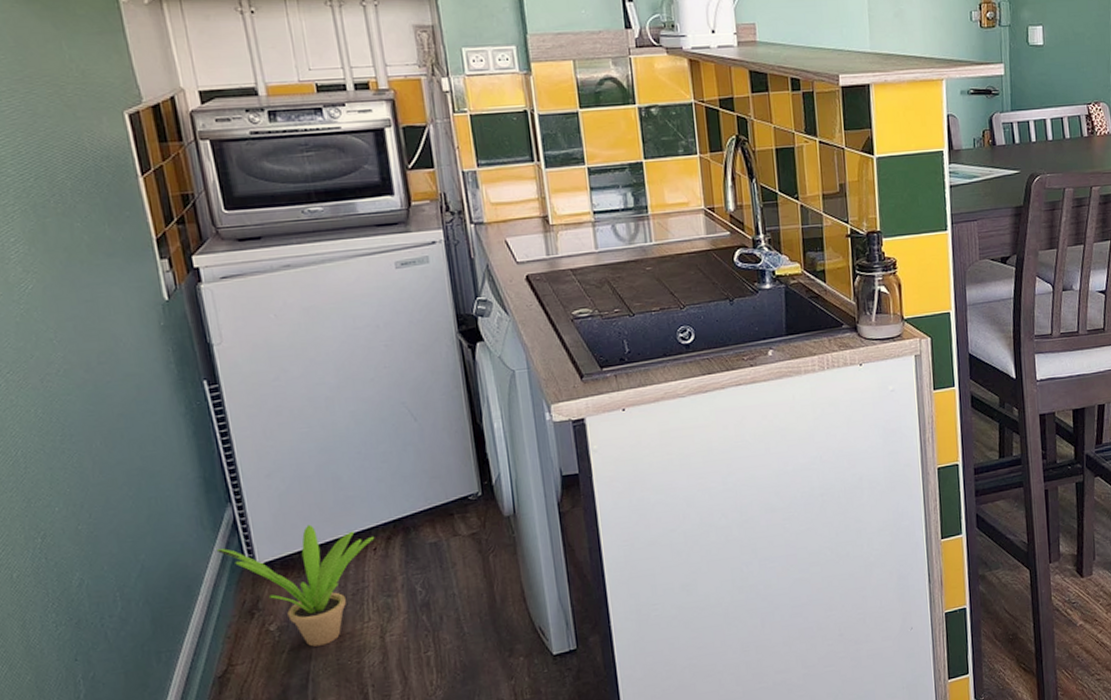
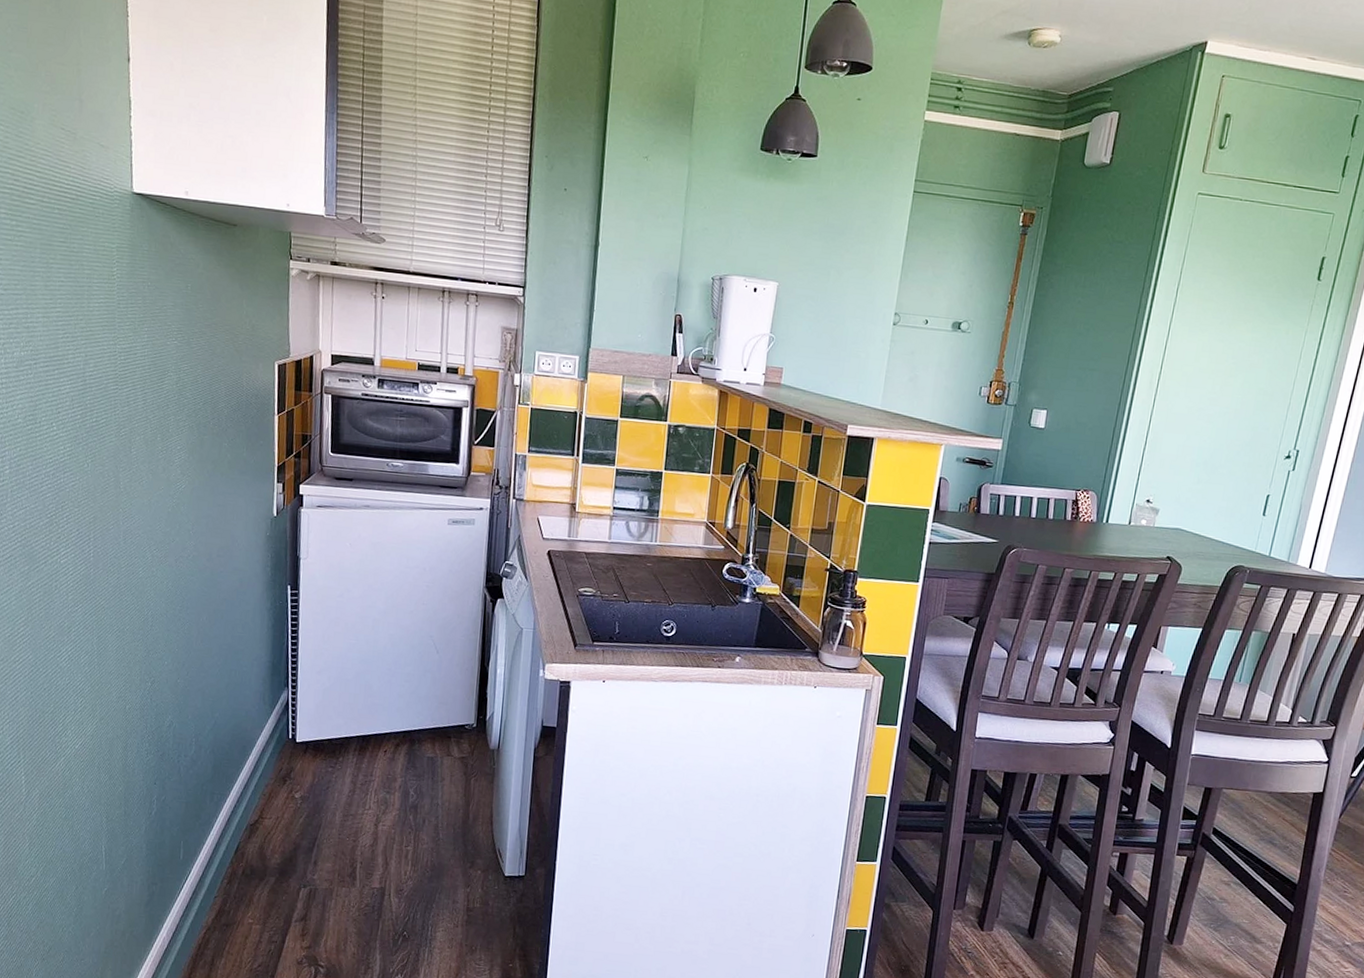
potted plant: present [216,524,375,647] -> none [269,719,387,820]

